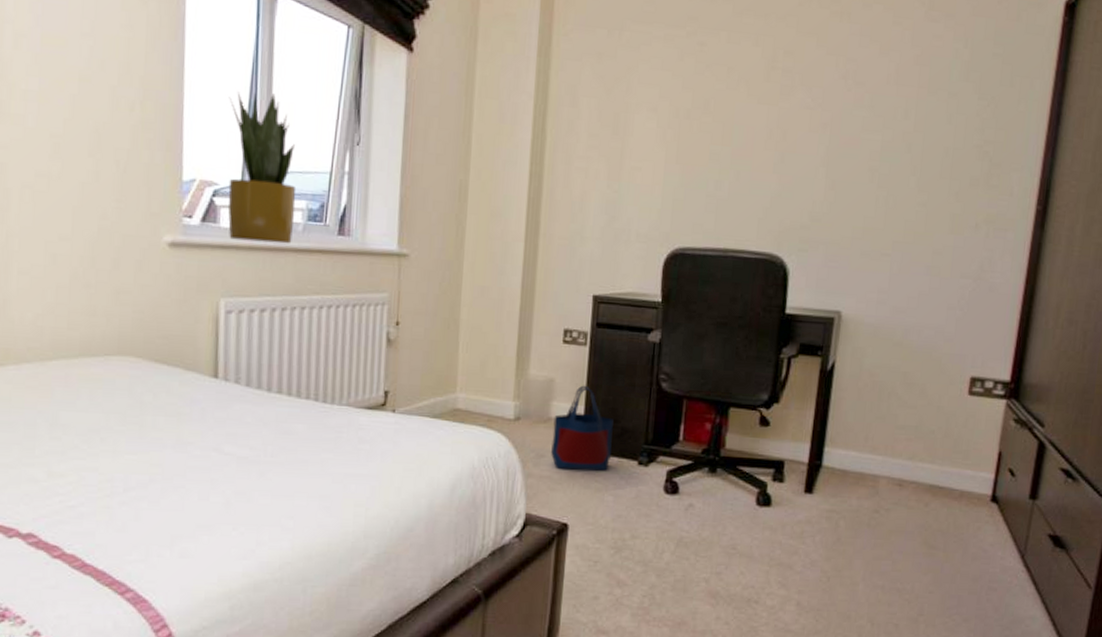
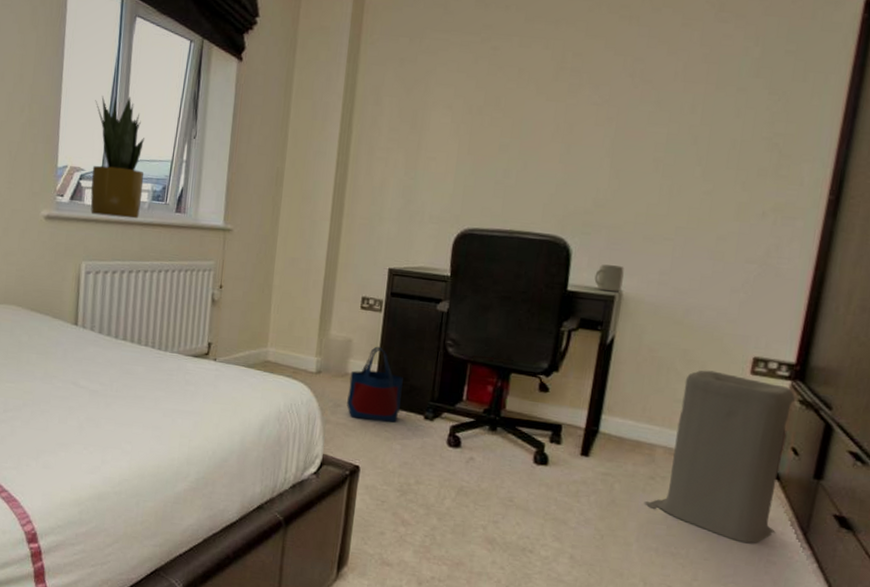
mug: none [813,284,843,314] -> present [594,264,624,292]
laundry basket: none [869,393,1010,572] -> present [644,370,795,544]

